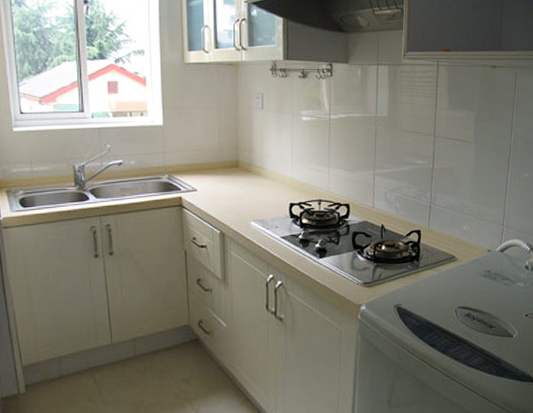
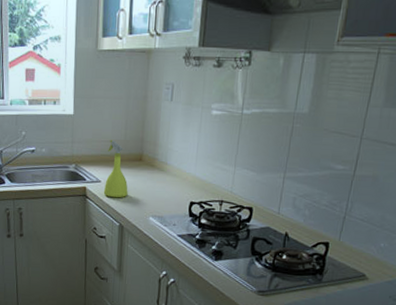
spray bottle: none [200,148,227,206] -> present [103,139,128,198]

